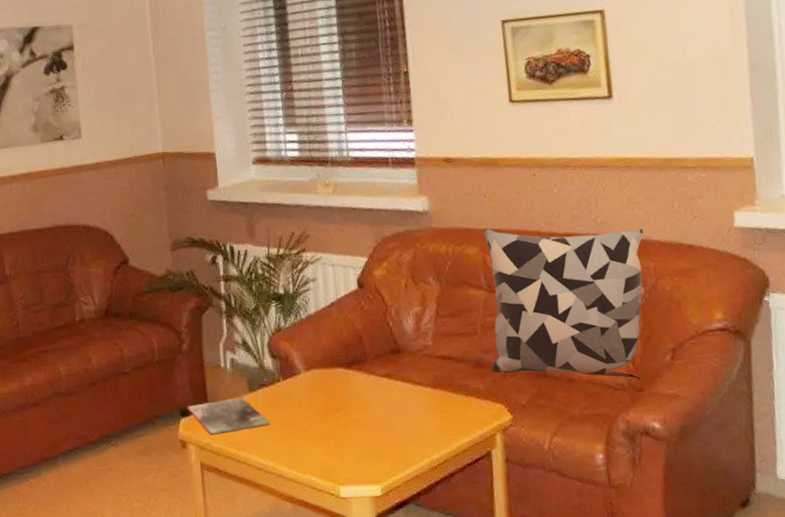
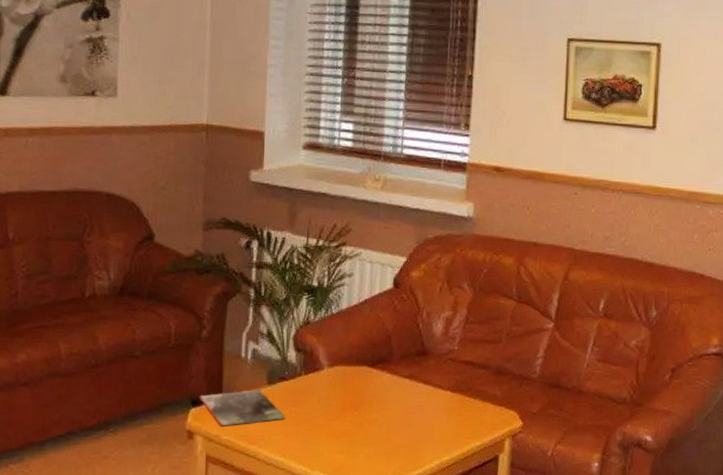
pillow: present [484,228,644,379] -> none [509,240,664,395]

